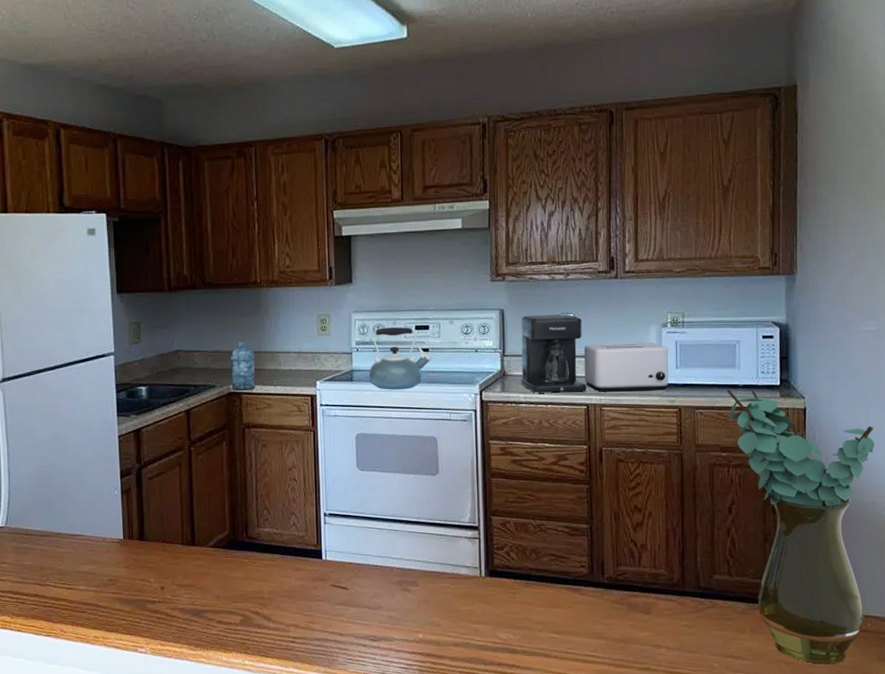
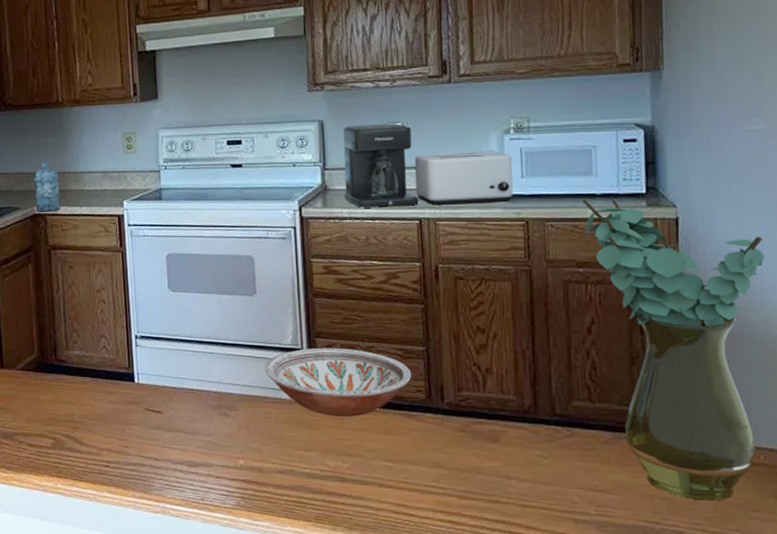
kettle: present [369,327,432,390] -> none [178,143,246,208]
bowl: none [443,525,577,591] -> present [264,348,412,417]

